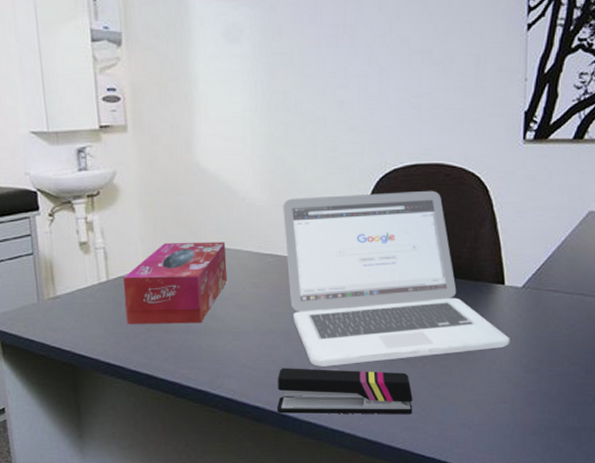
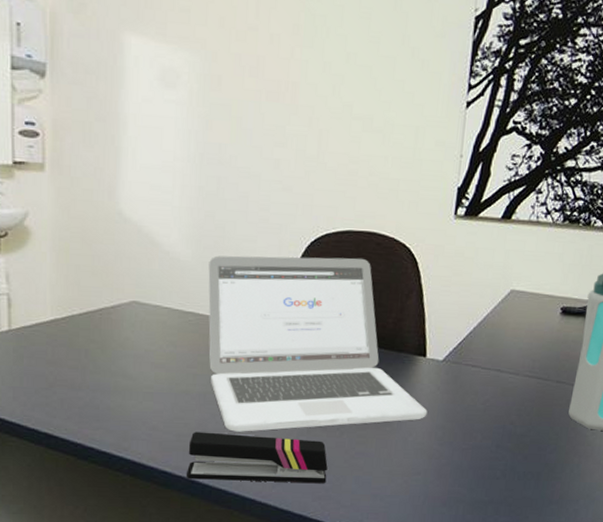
tissue box: present [122,241,228,325] -> none [27,293,144,381]

